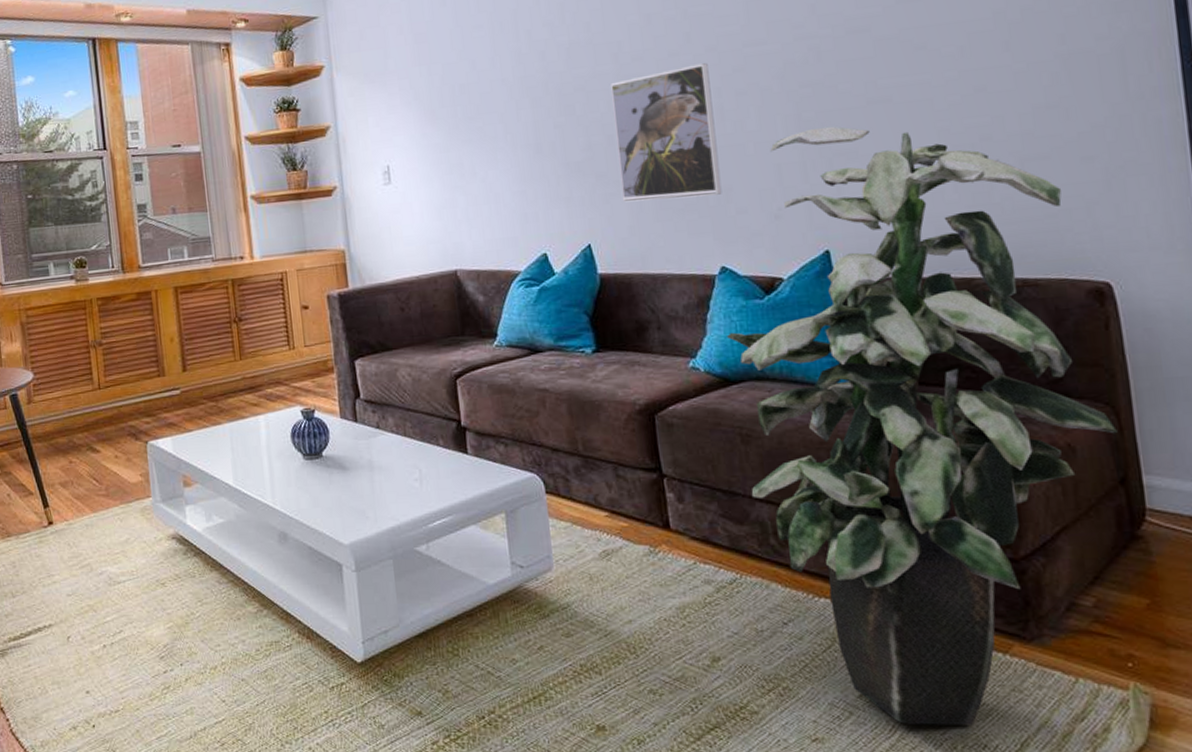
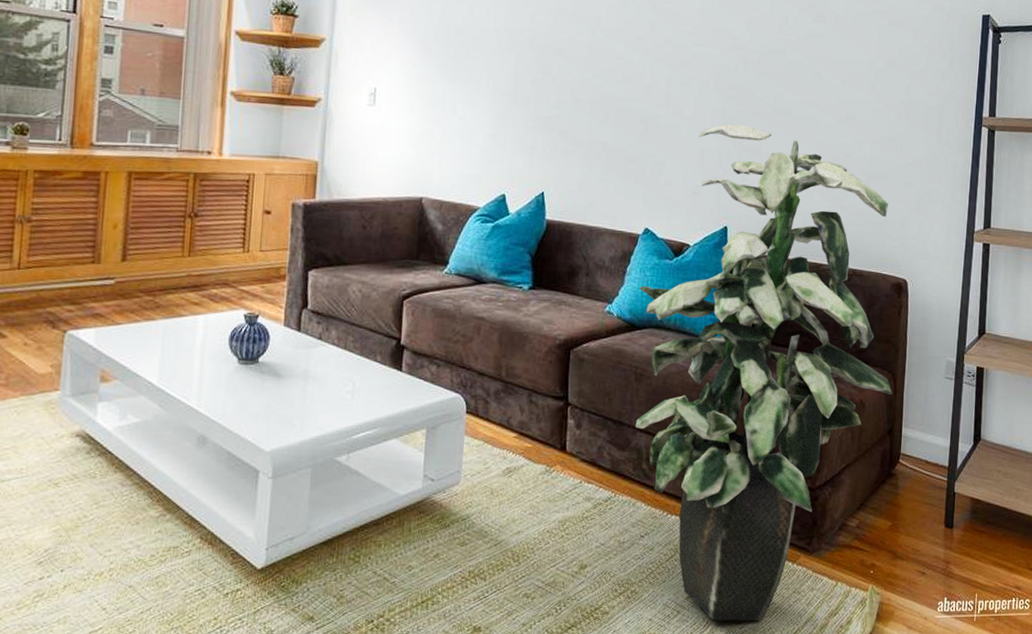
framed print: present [611,63,722,203] -> none [577,51,664,166]

